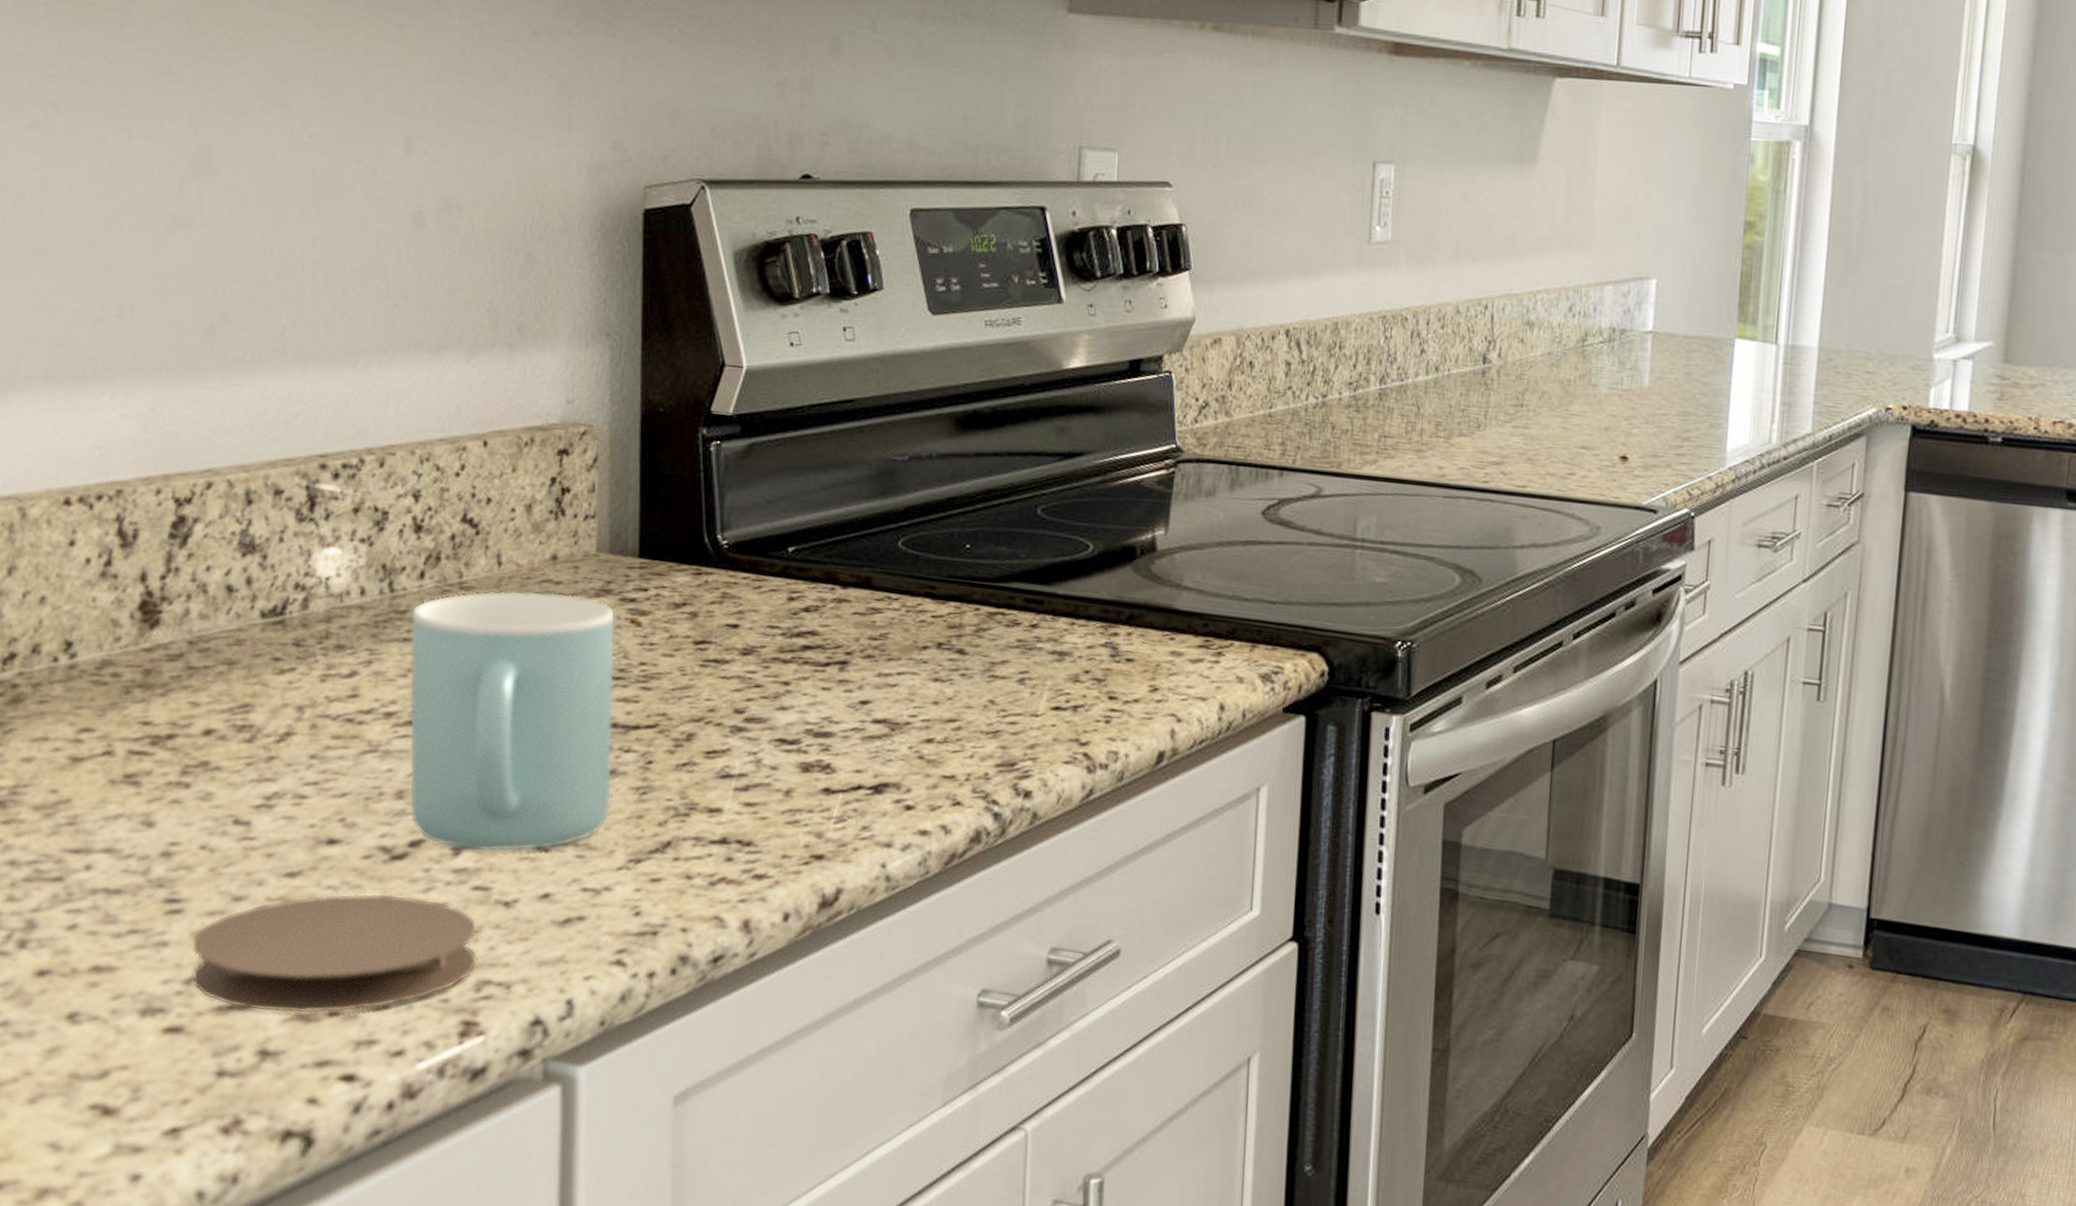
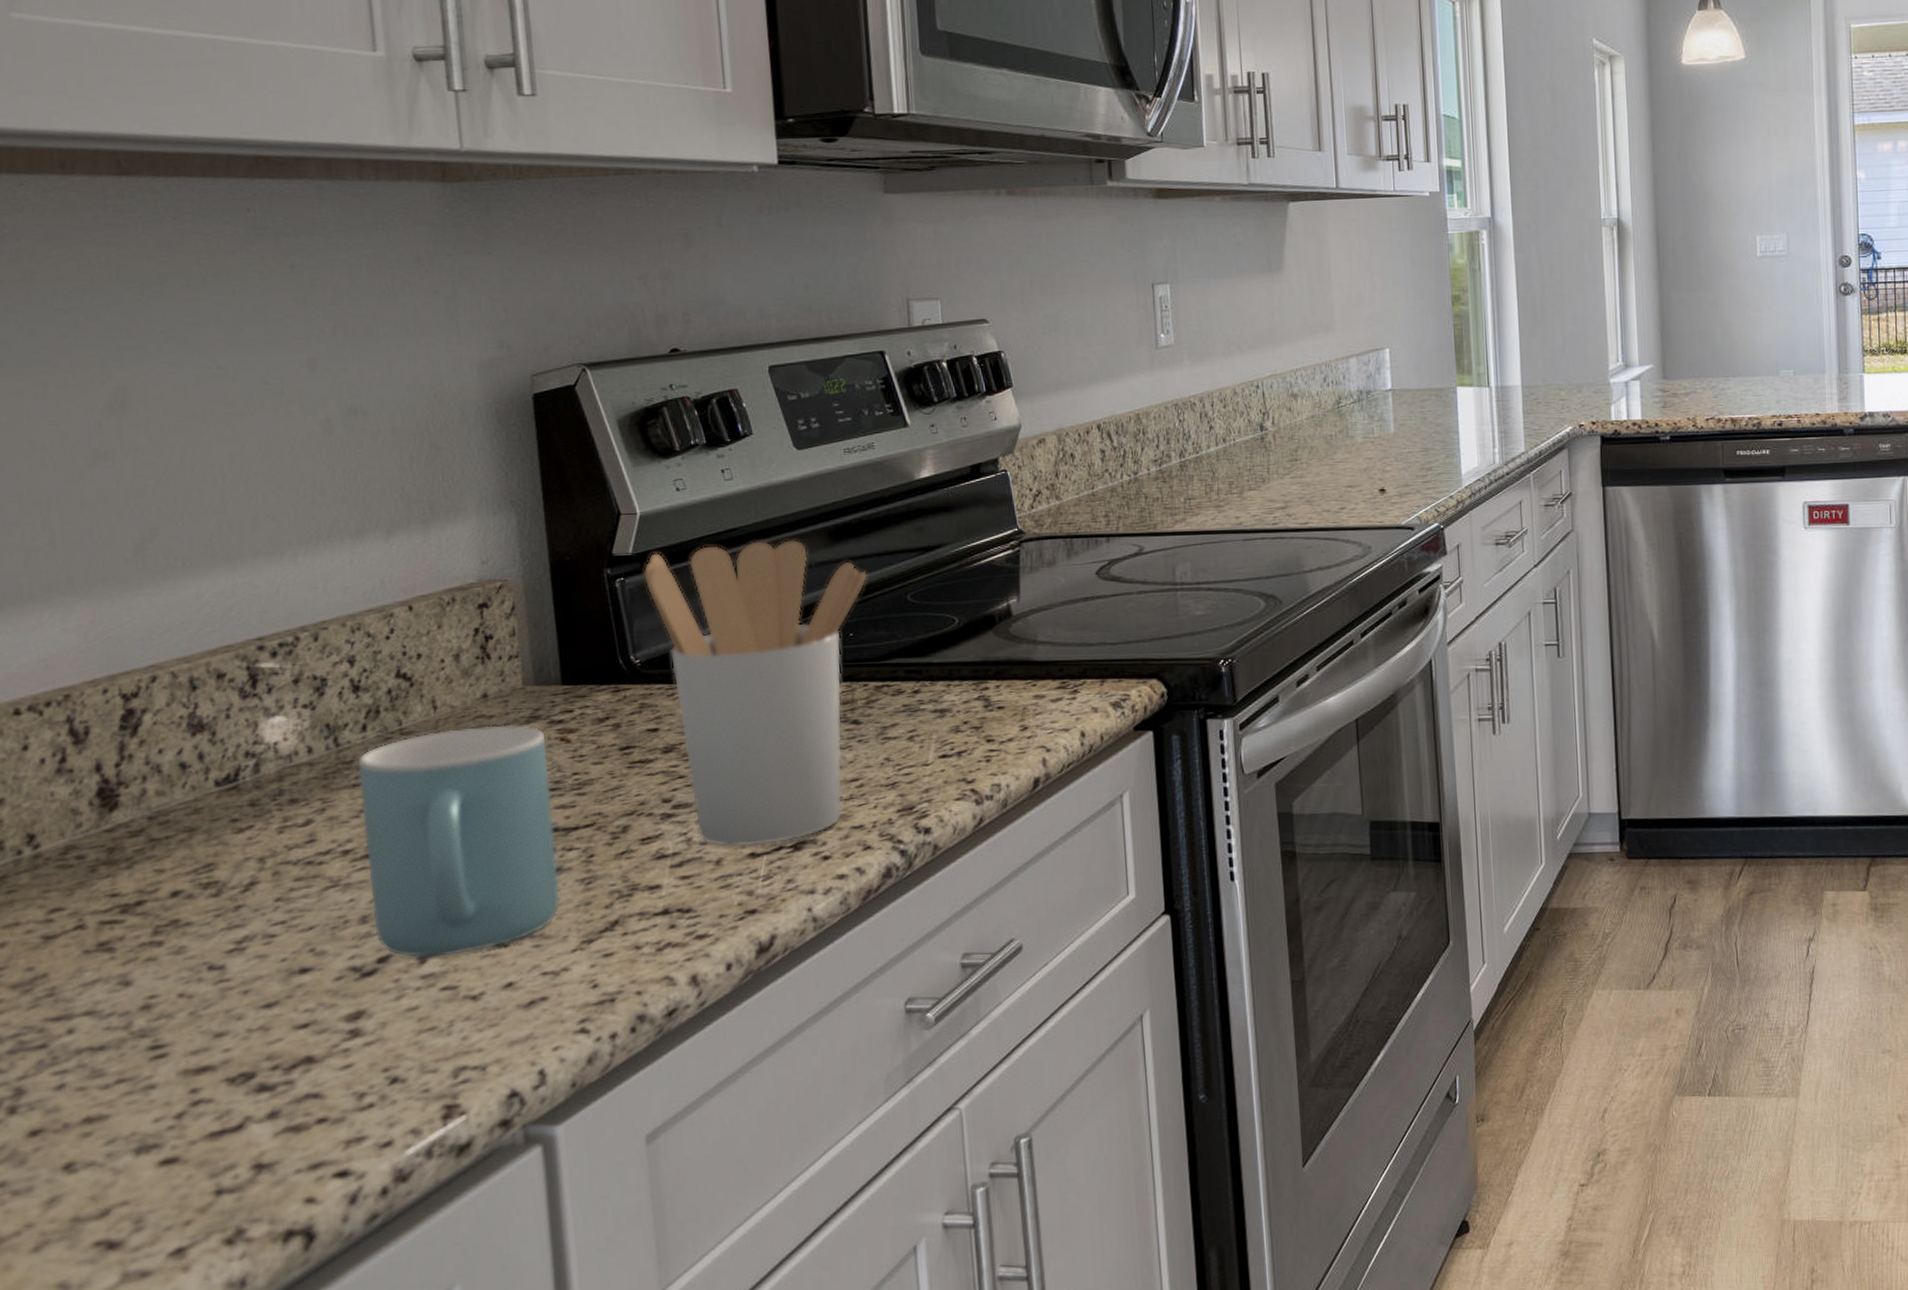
coaster: present [191,893,477,1014] -> none [178,1005,453,1131]
utensil holder: none [743,415,994,782] -> present [643,539,867,847]

